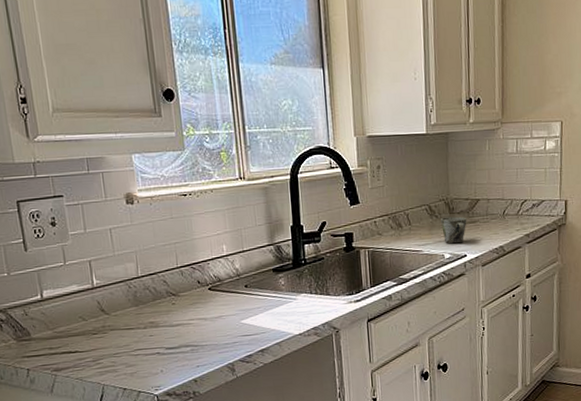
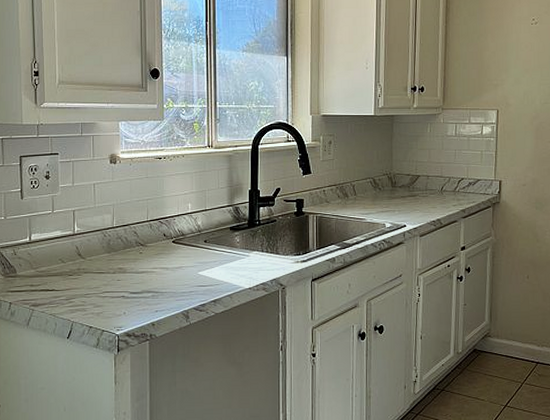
mug: present [440,216,467,244] -> none [383,190,408,215]

